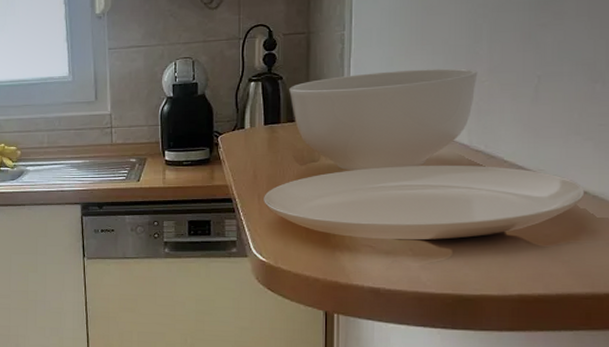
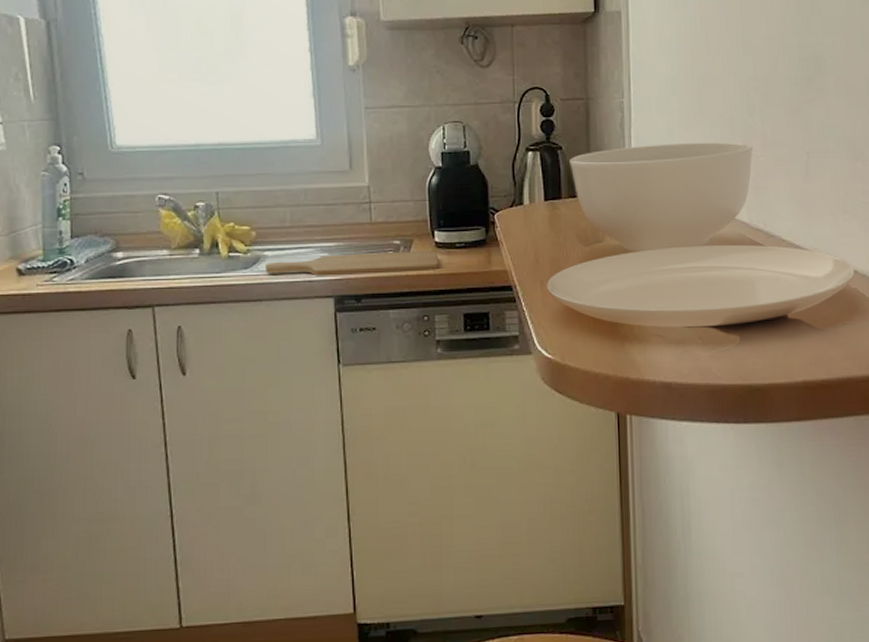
chopping board: none [28,168,168,187] -> present [266,251,439,276]

